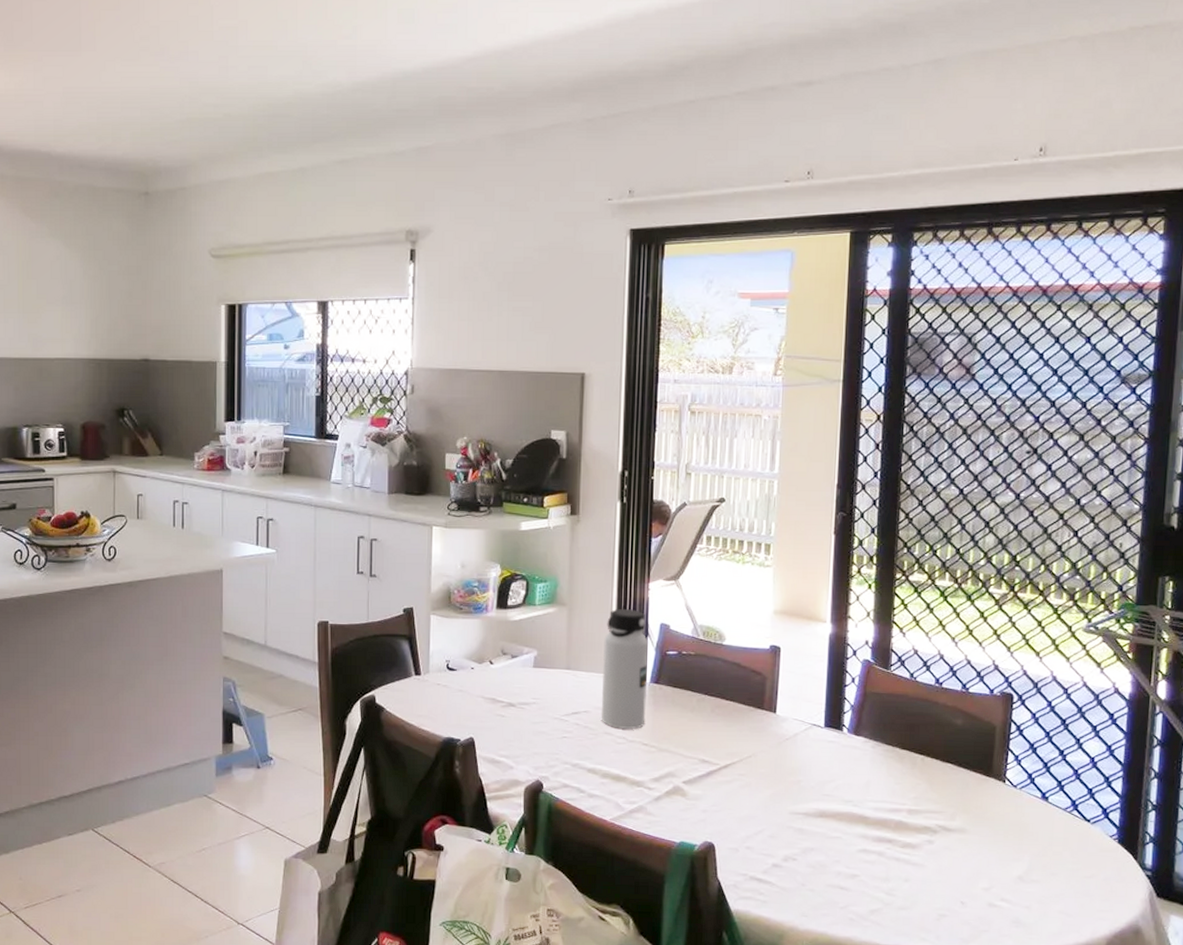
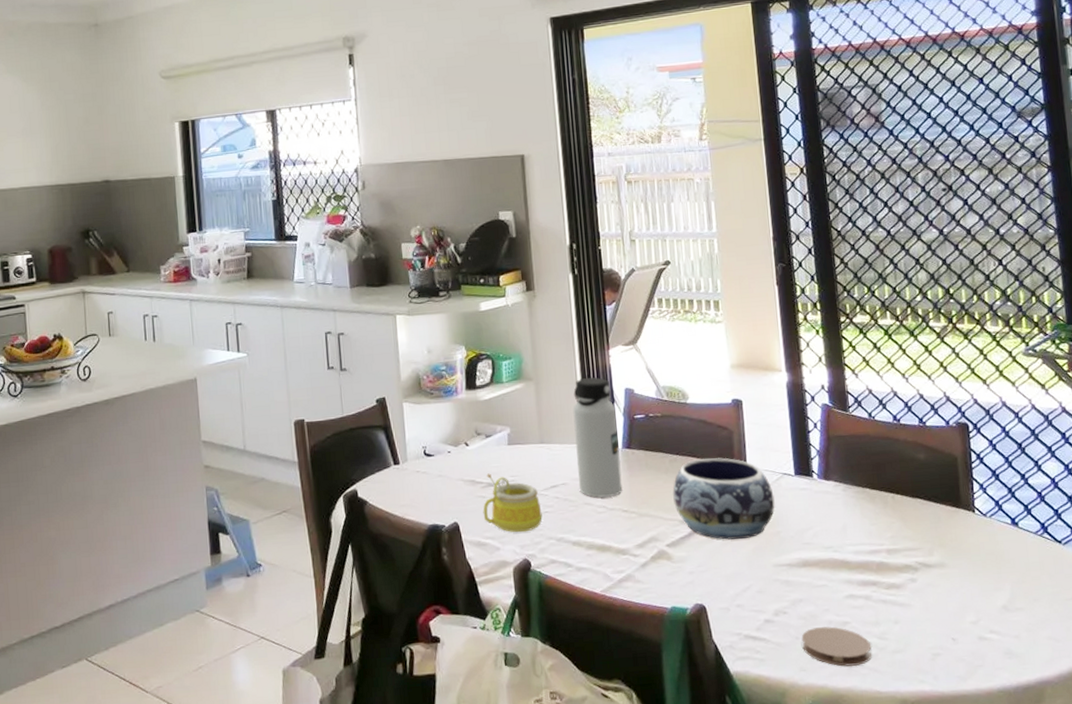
mug: none [500,693,560,755] -> present [483,473,543,533]
decorative bowl: none [696,701,800,785] -> present [672,457,775,540]
coaster: none [807,877,878,918] -> present [801,626,873,667]

